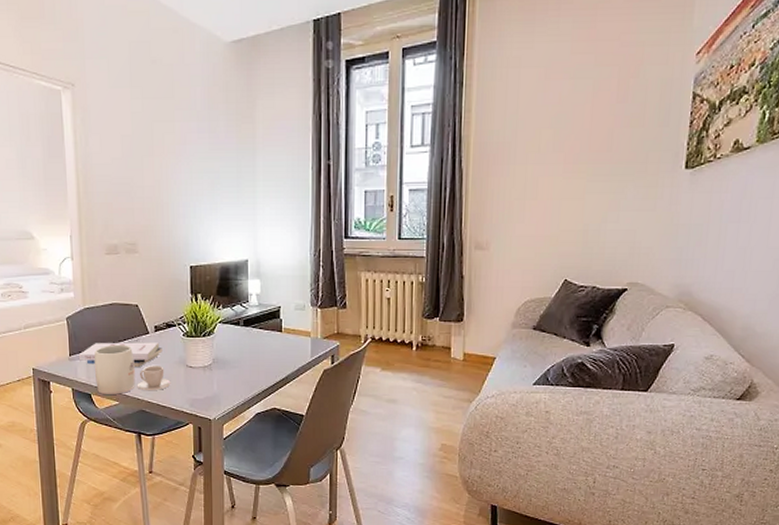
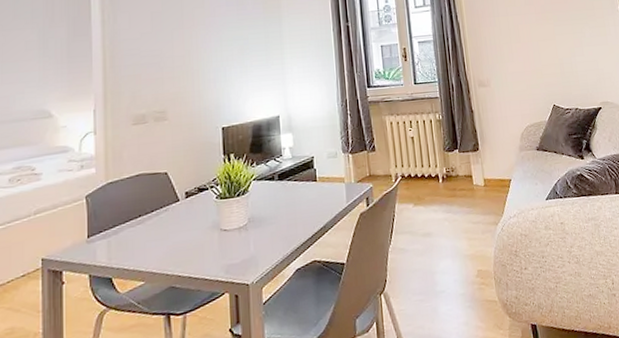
books: present [78,342,163,367] -> none [98,209,194,245]
mug: present [94,344,135,396] -> none [116,216,164,276]
teacup: present [137,366,171,391] -> none [165,234,204,265]

